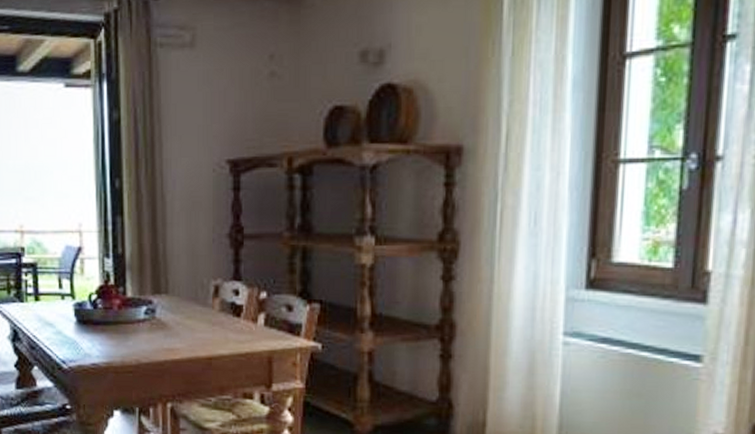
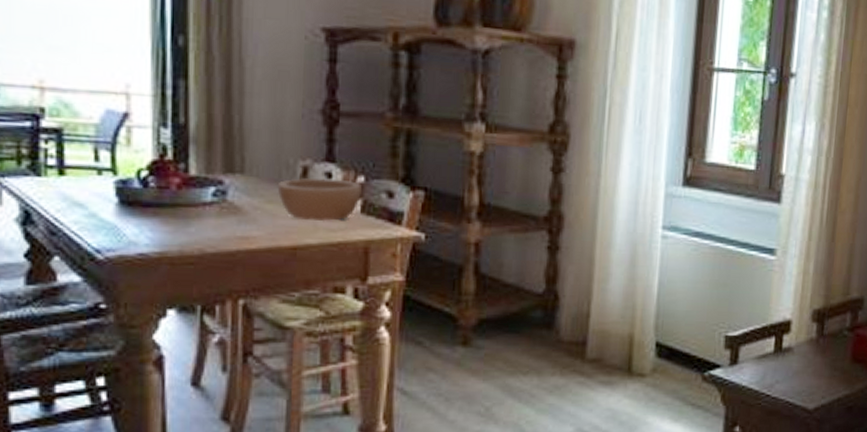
bowl: none [194,295,264,335] -> present [277,178,362,222]

